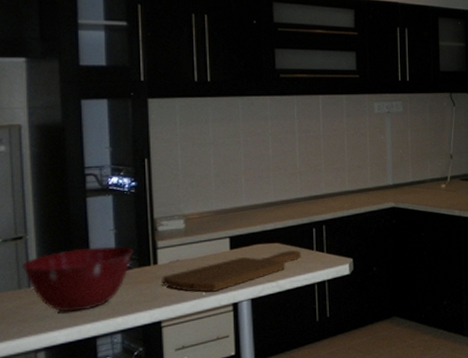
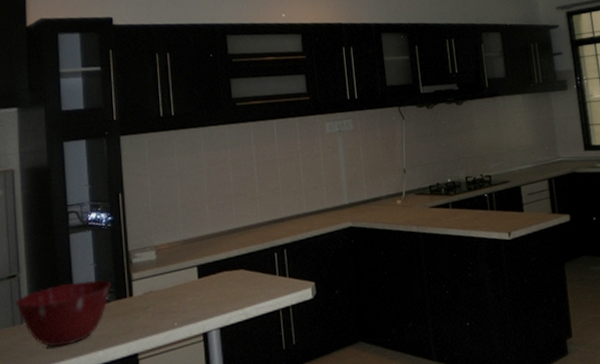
cutting board: present [162,249,301,293] -> none [137,275,265,323]

